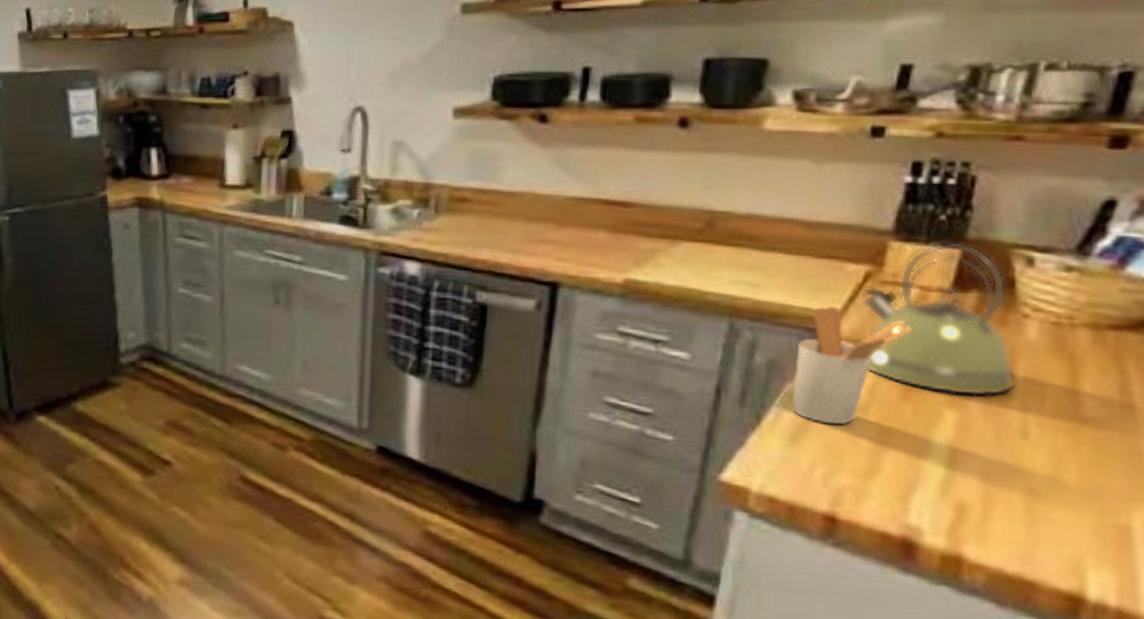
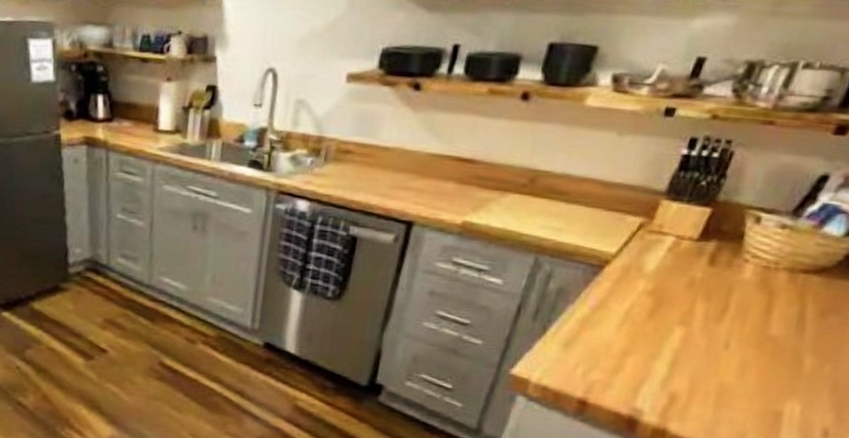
utensil holder: present [791,305,912,425] -> none [569,247,665,336]
kettle: present [862,242,1016,397] -> none [627,202,739,319]

